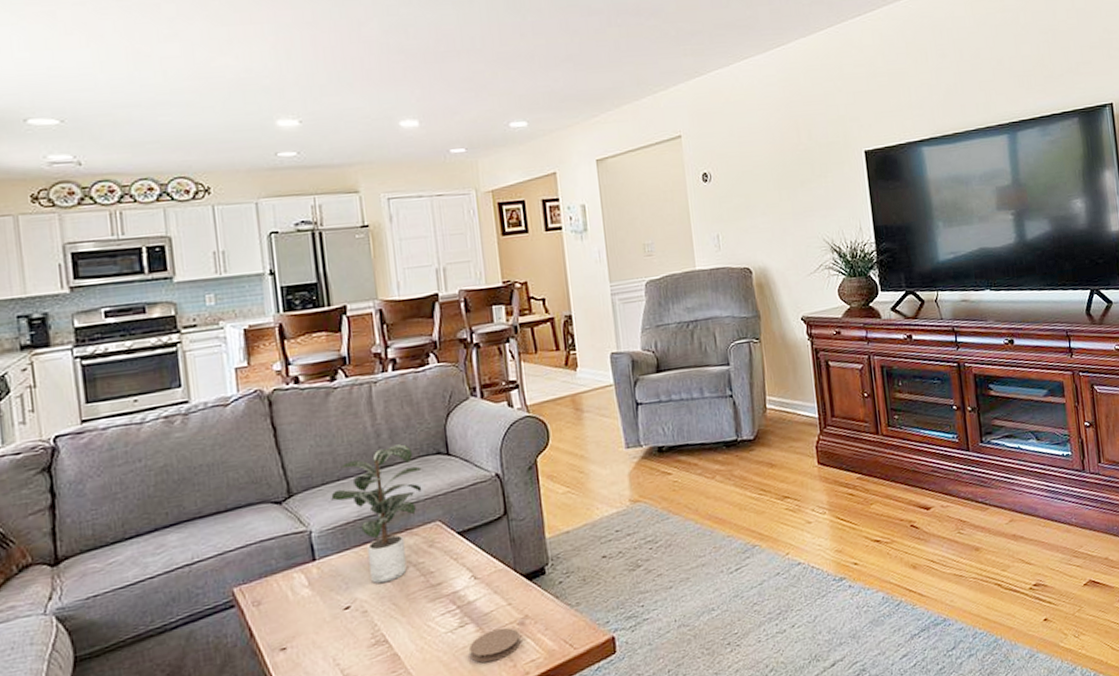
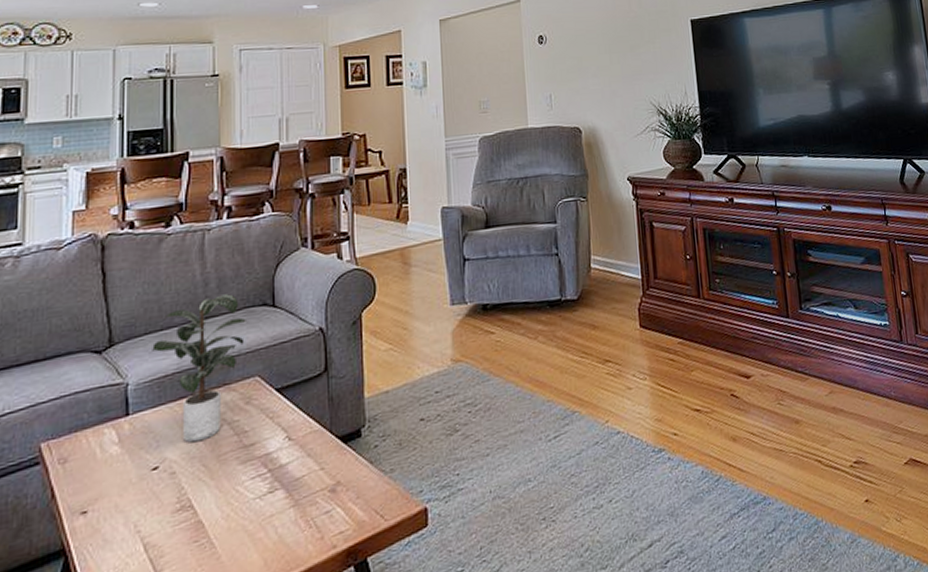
coaster: present [469,628,521,663] -> none [277,495,330,534]

